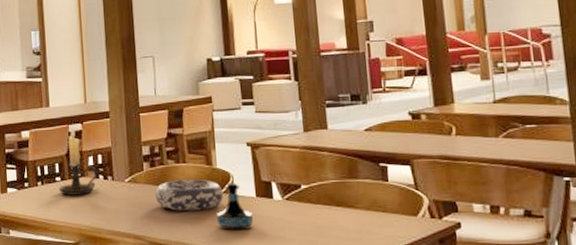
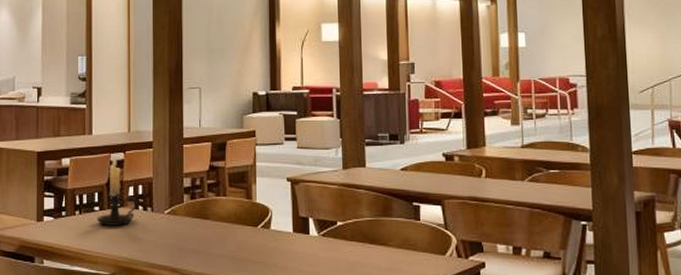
decorative bowl: present [155,180,224,211] -> none [194,213,261,244]
tequila bottle: present [217,183,253,231] -> none [254,218,288,266]

